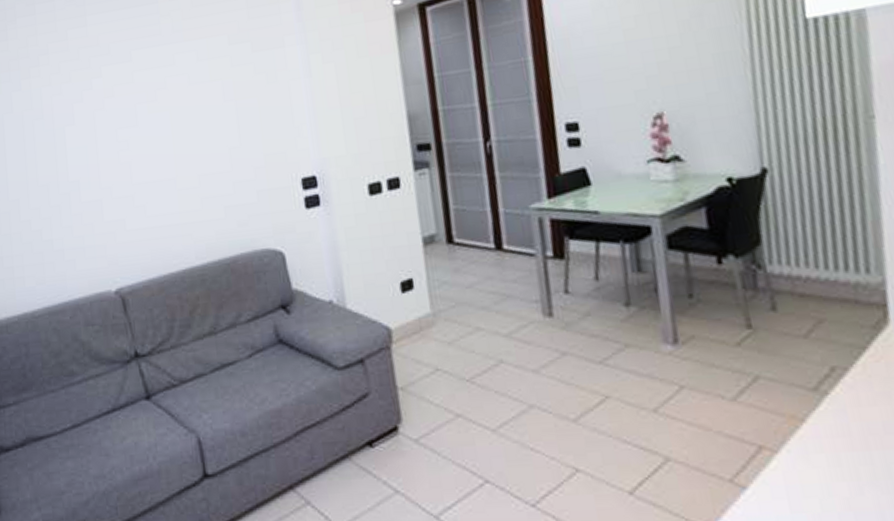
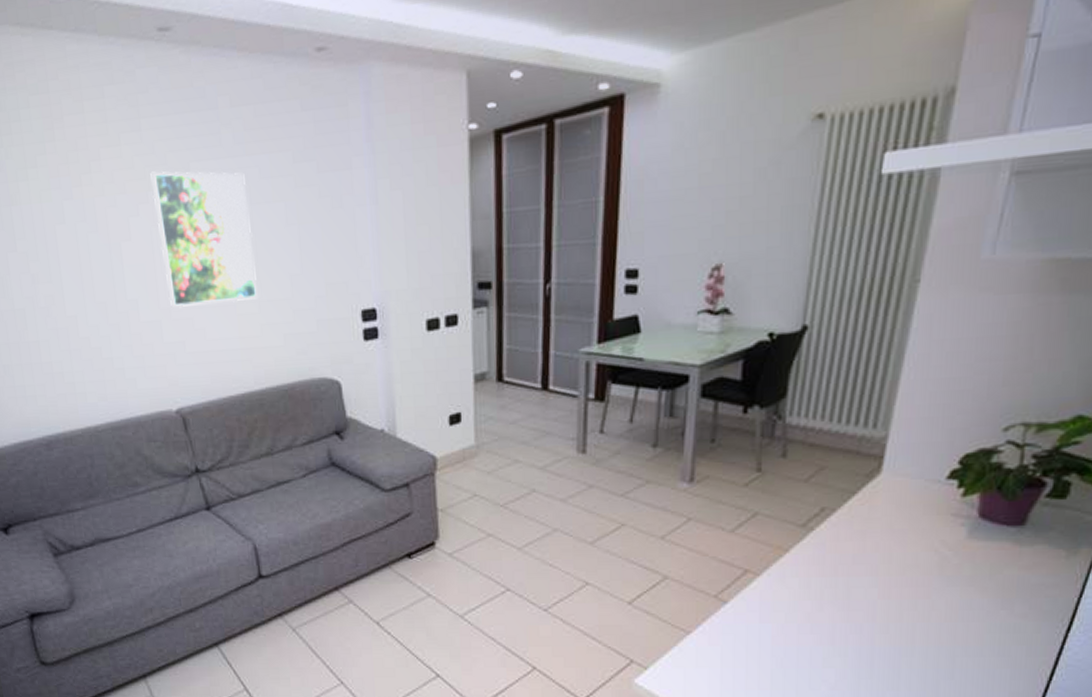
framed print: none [94,57,198,187] -> present [150,170,258,308]

